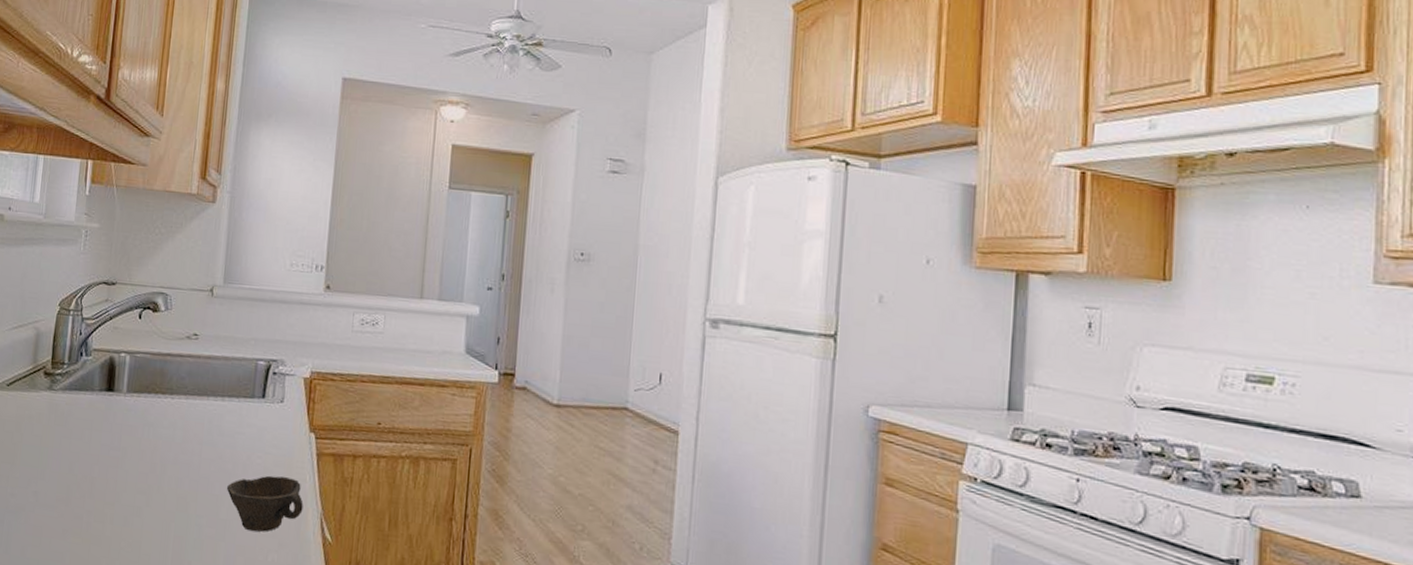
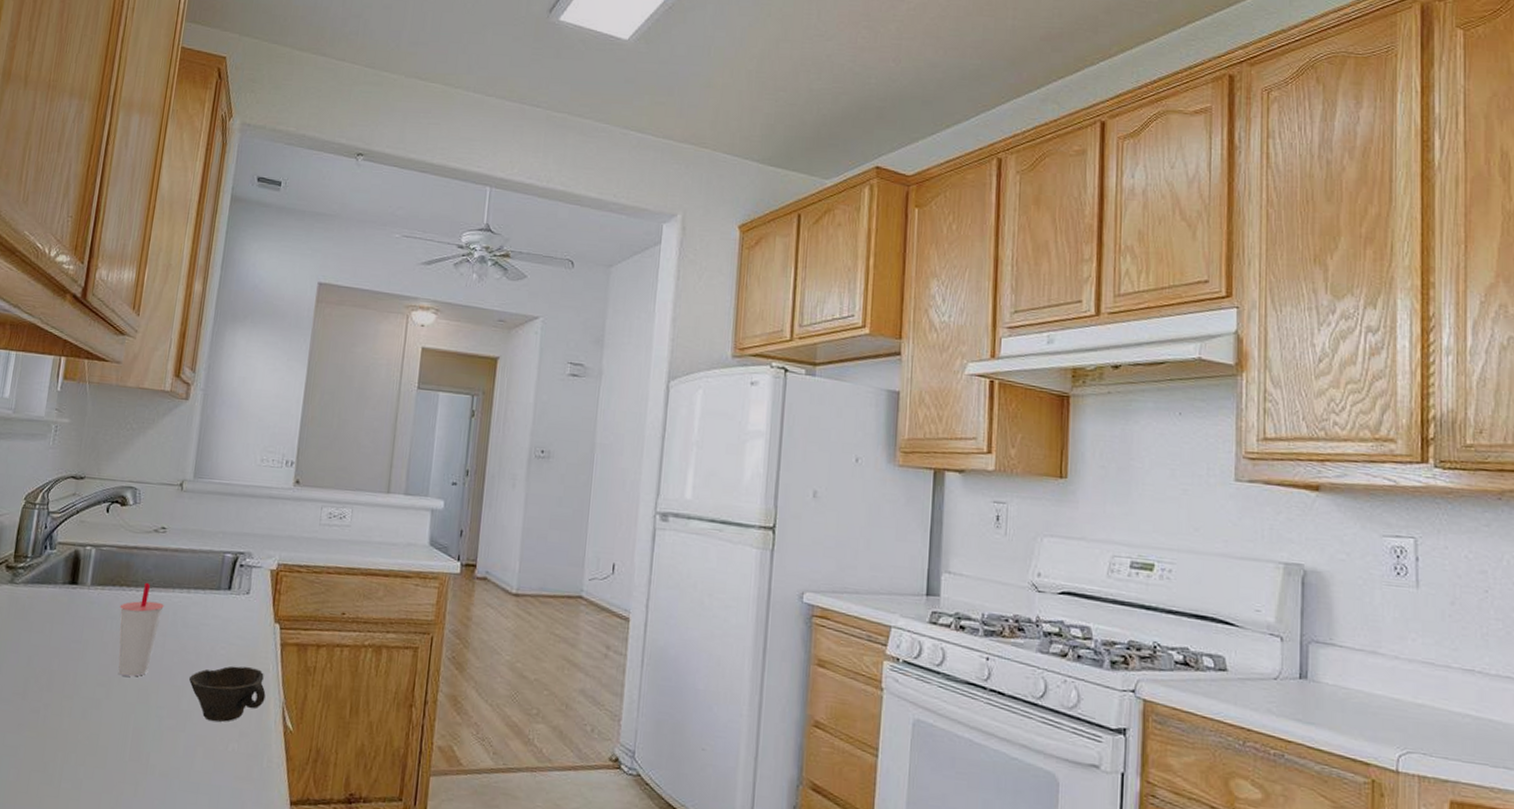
cup: none [155,390,199,485] -> present [118,582,164,677]

